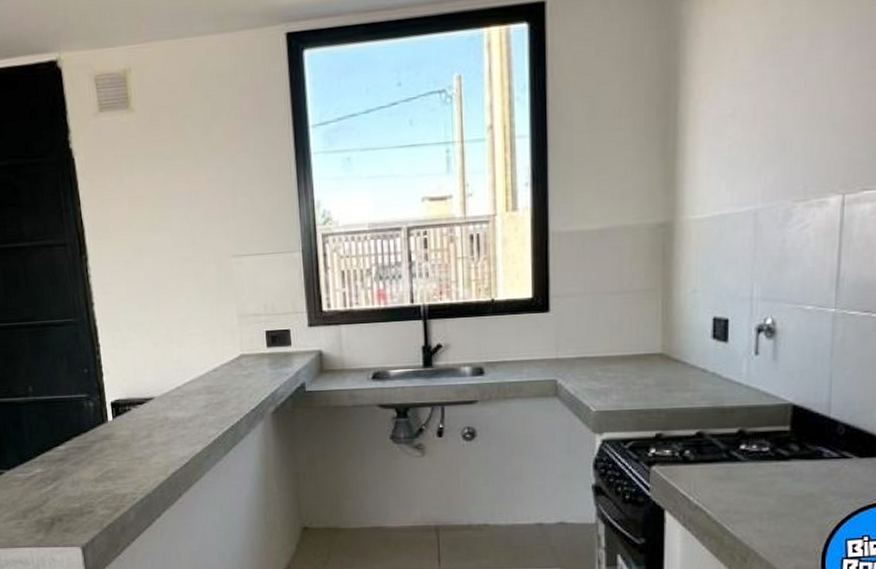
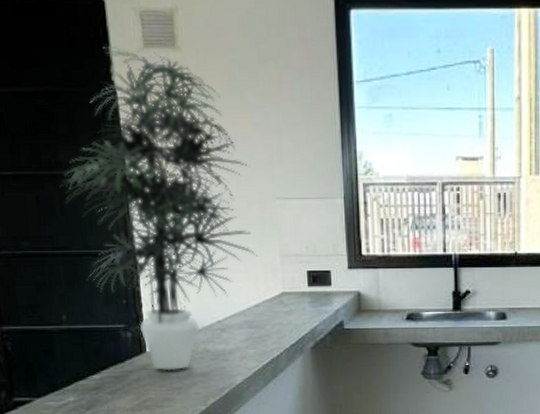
plant: none [24,112,216,440] -> present [59,47,258,370]

